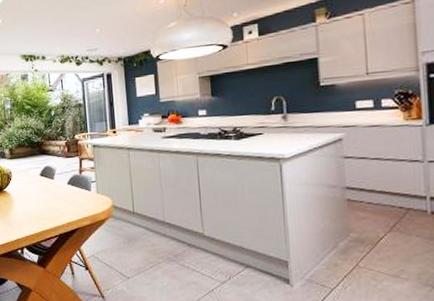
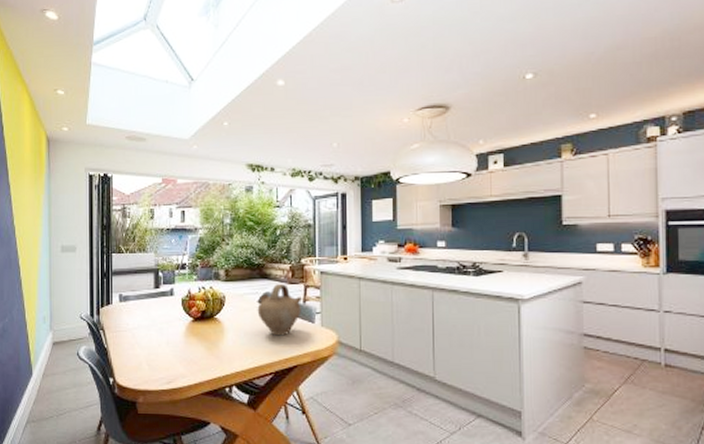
jug: none [39,158,79,204] -> present [257,284,301,336]

